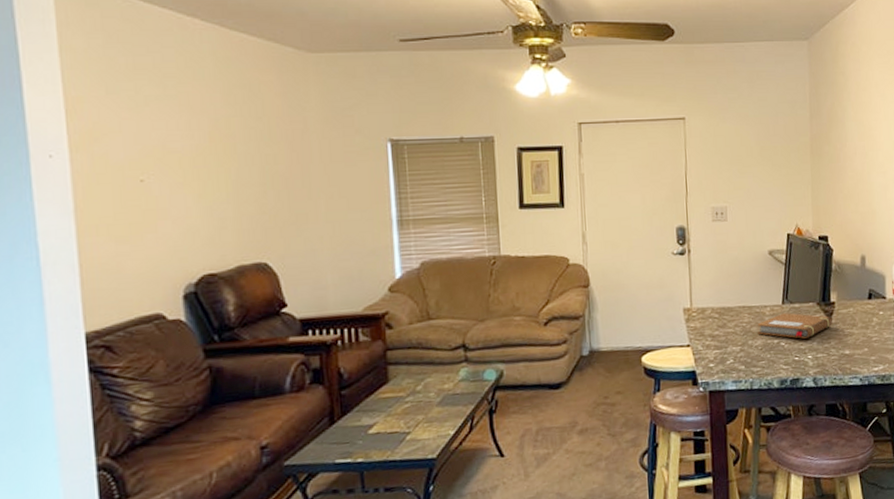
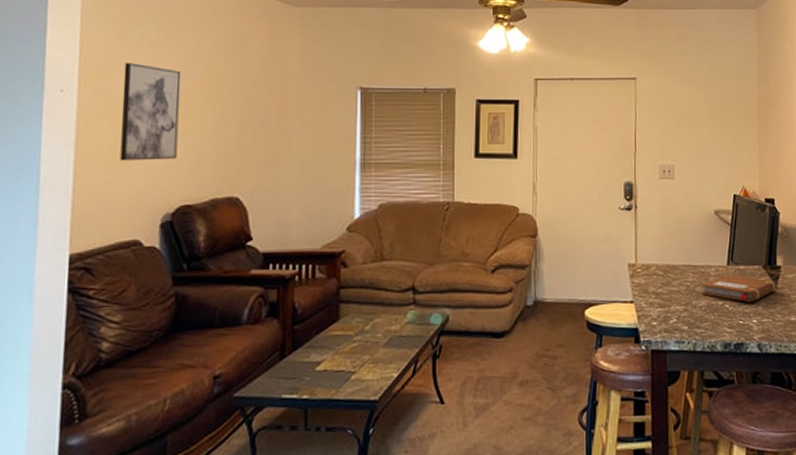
wall art: none [120,122,193,230] -> present [120,63,181,161]

